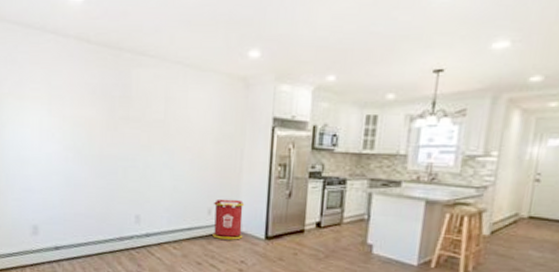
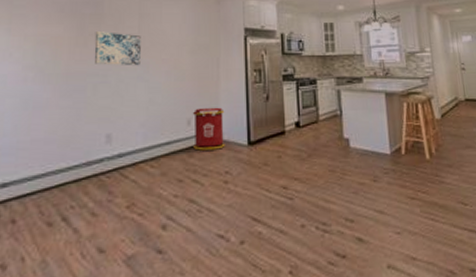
wall art: none [124,115,167,153] -> present [94,32,141,66]

